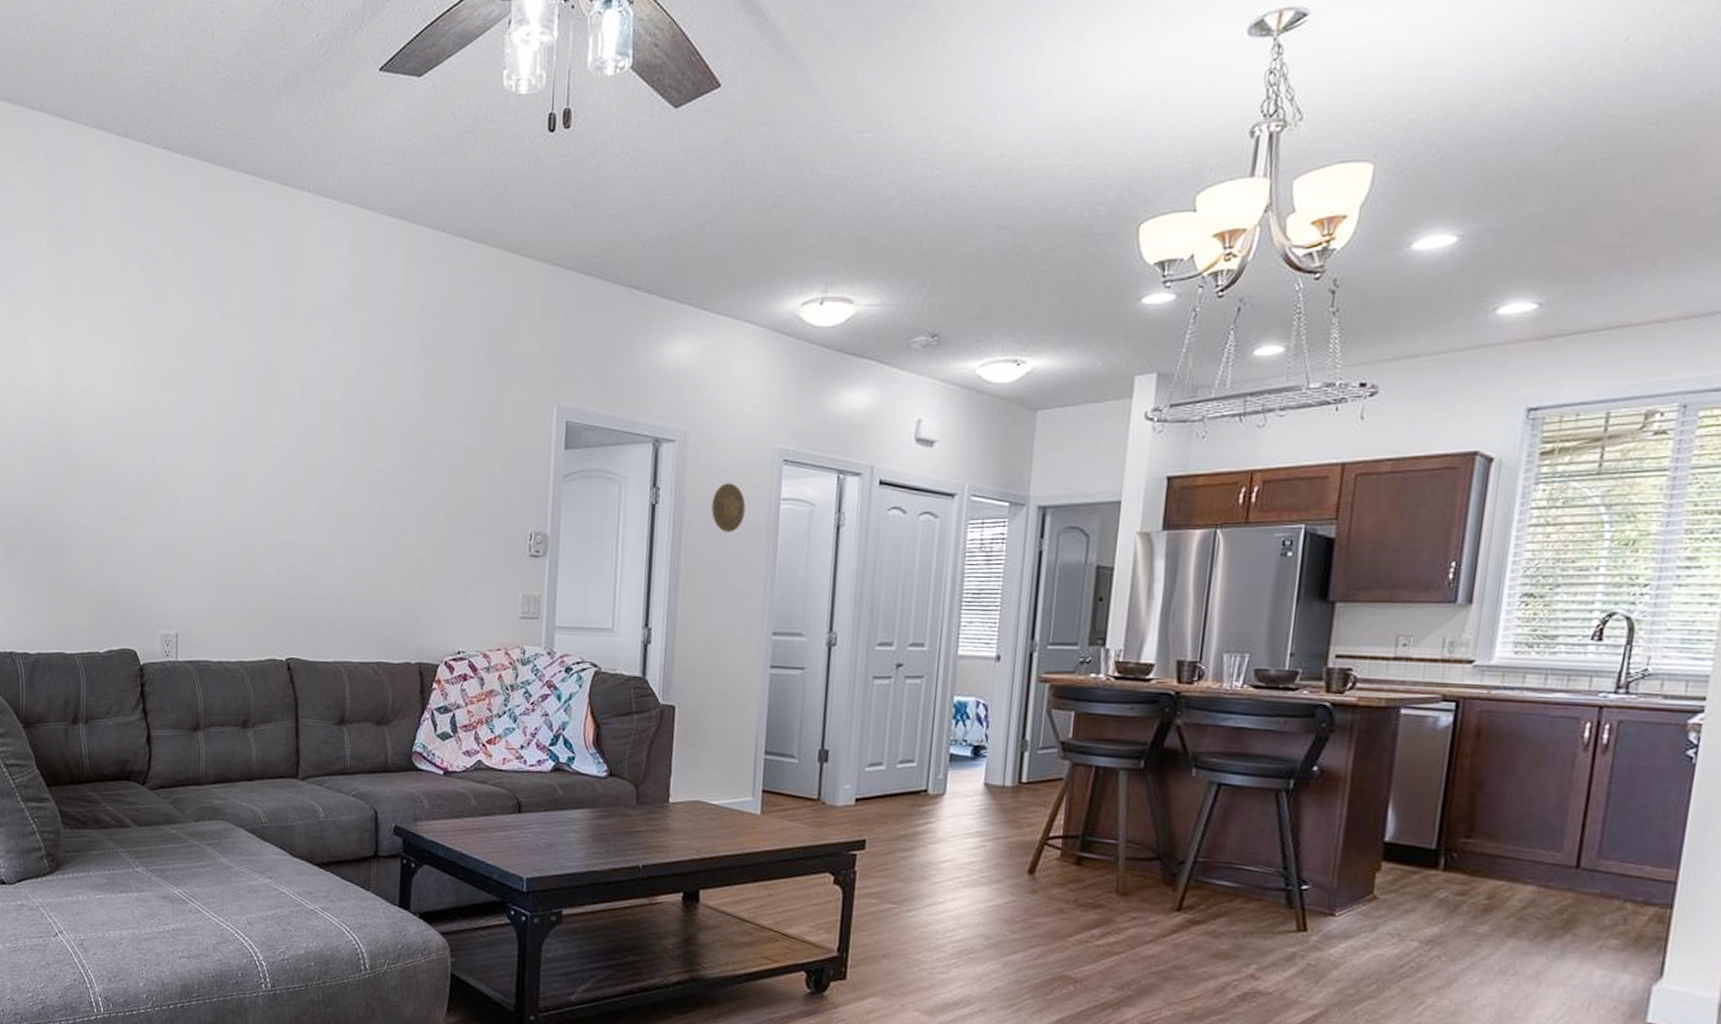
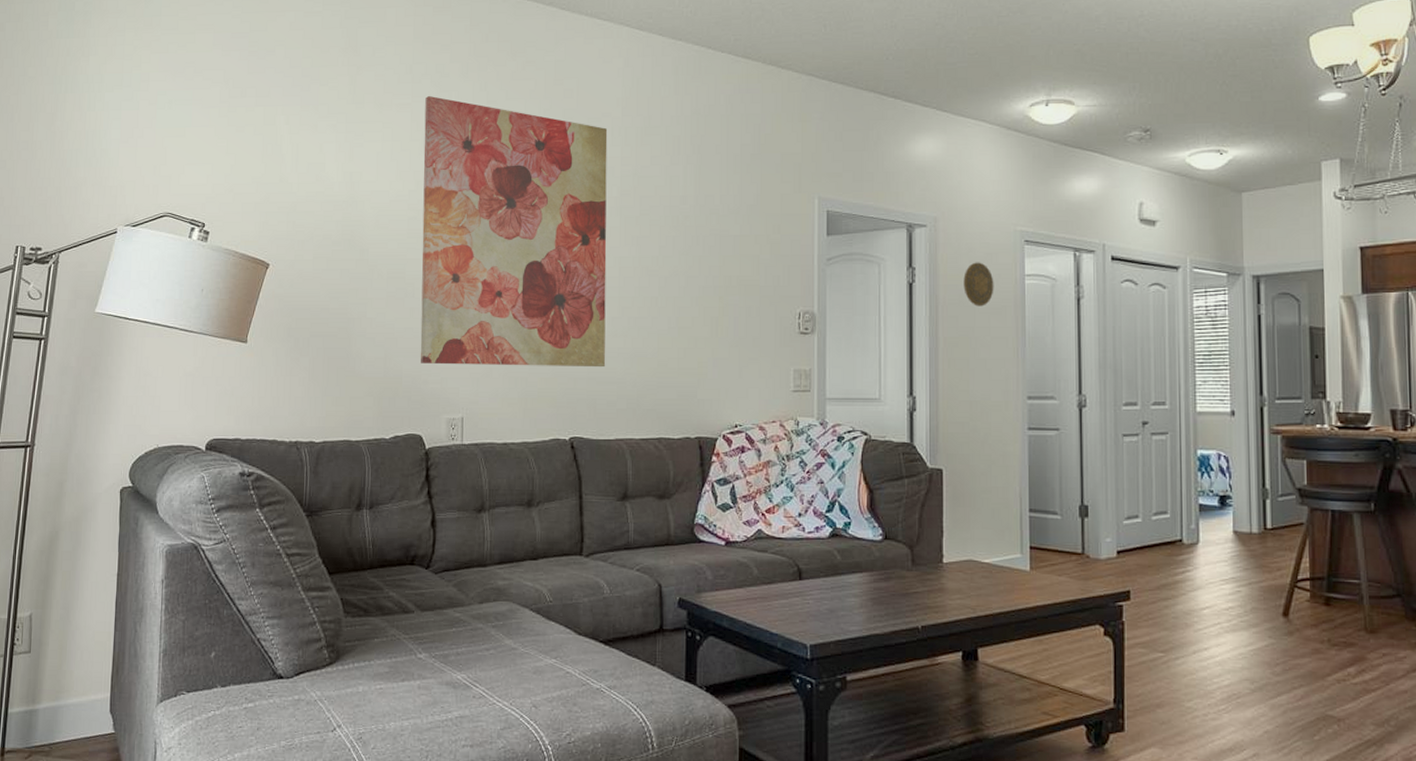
wall art: none [133,282,330,586] -> present [420,95,608,368]

